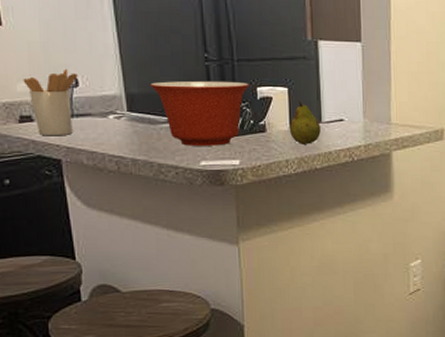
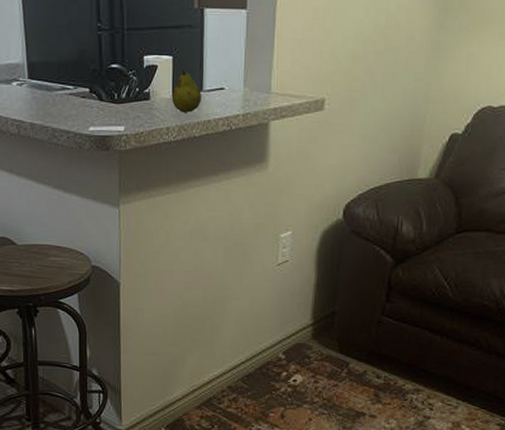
mixing bowl: present [150,80,249,146] -> none [49,49,137,112]

